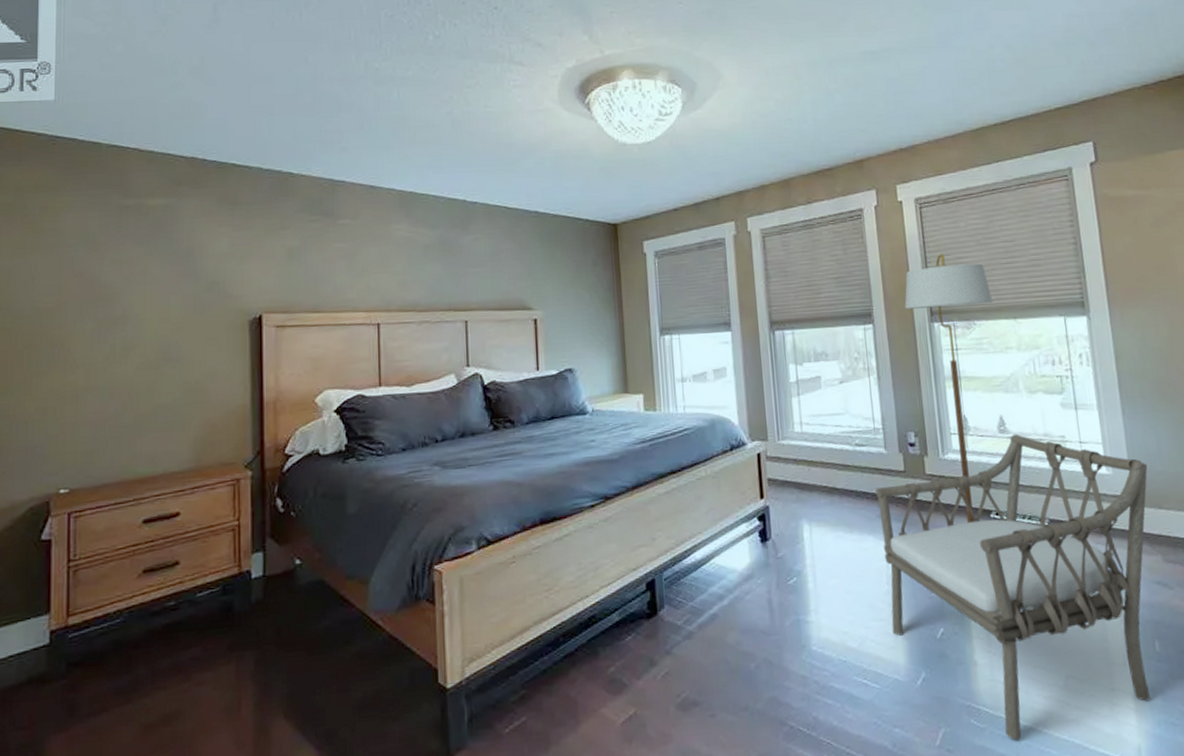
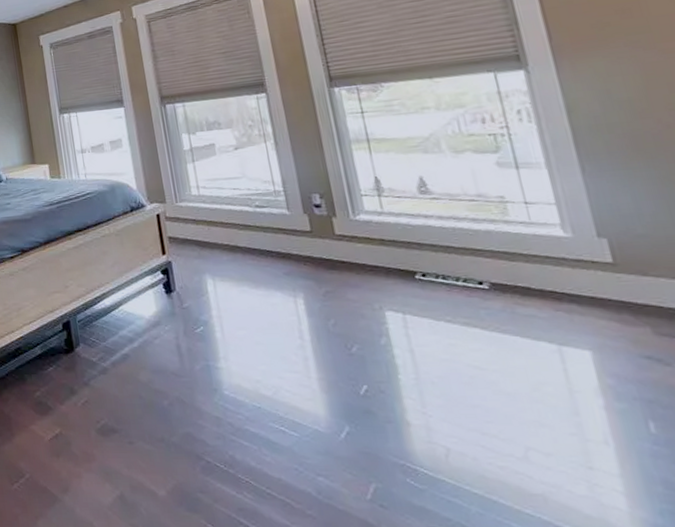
armchair: present [876,433,1151,741] -> none [280,194,647,507]
floor lamp: present [904,254,993,524] -> none [298,20,403,284]

